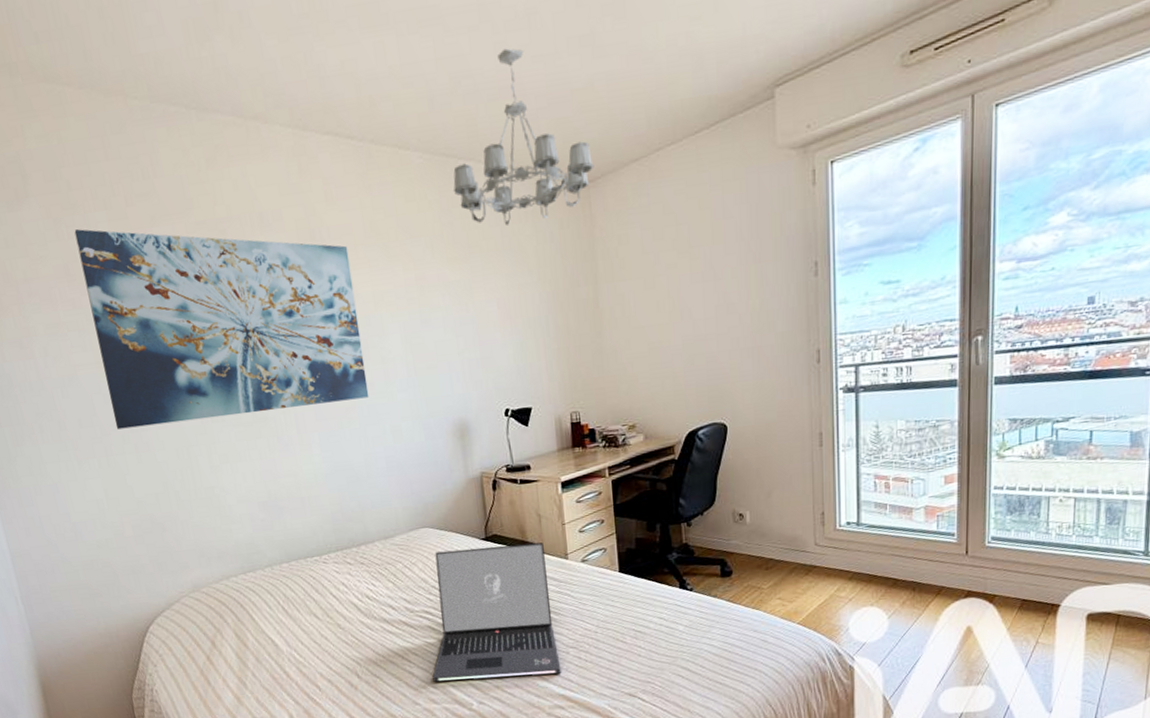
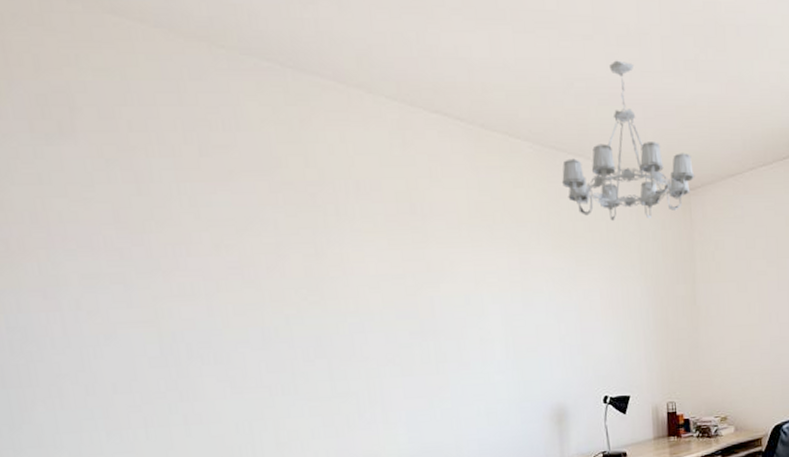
wall art: present [74,229,369,429] -> none [131,174,464,398]

